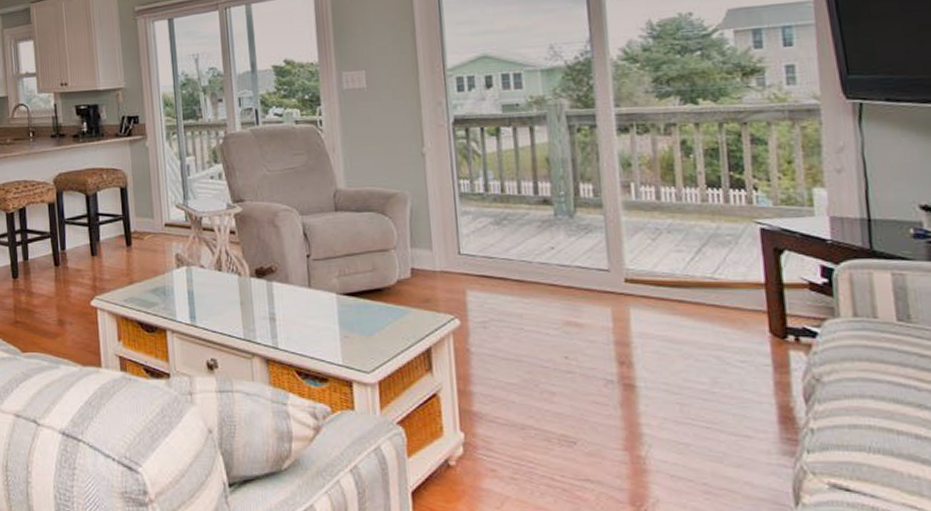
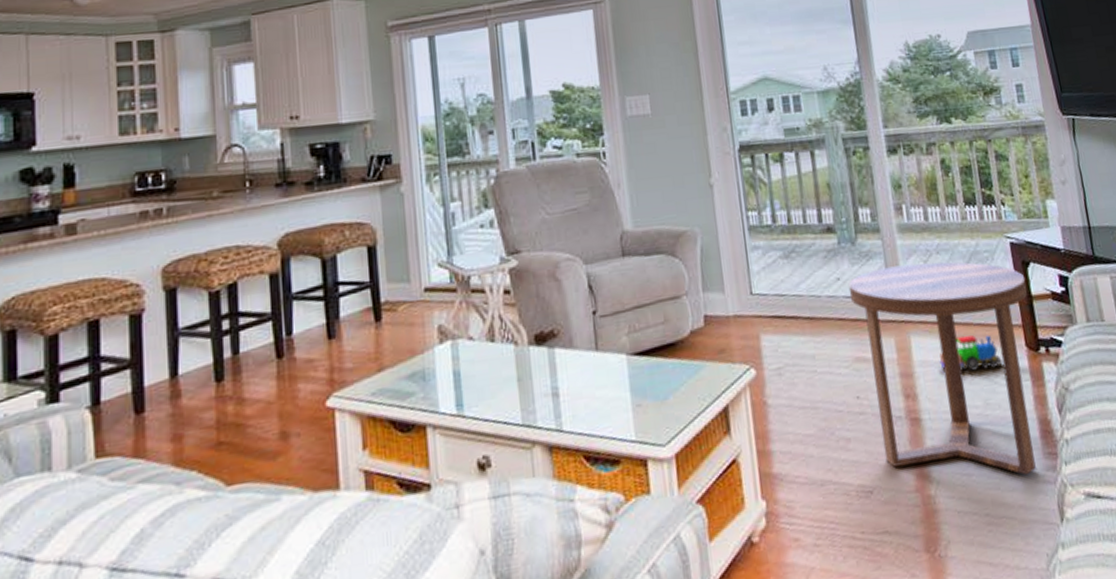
side table: none [562,240,778,455] -> present [848,262,1036,476]
toy train: none [661,314,740,350] -> present [939,335,1004,371]

